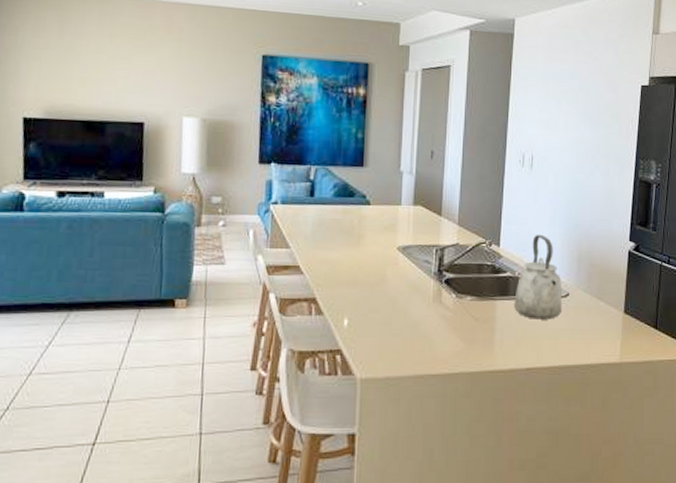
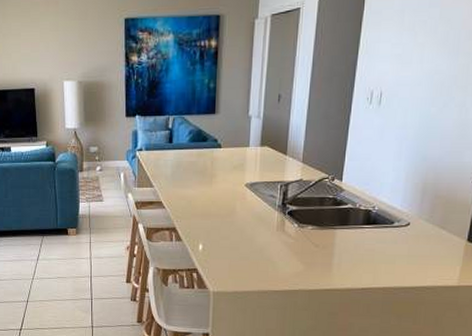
kettle: present [514,235,563,320] -> none [353,169,403,247]

